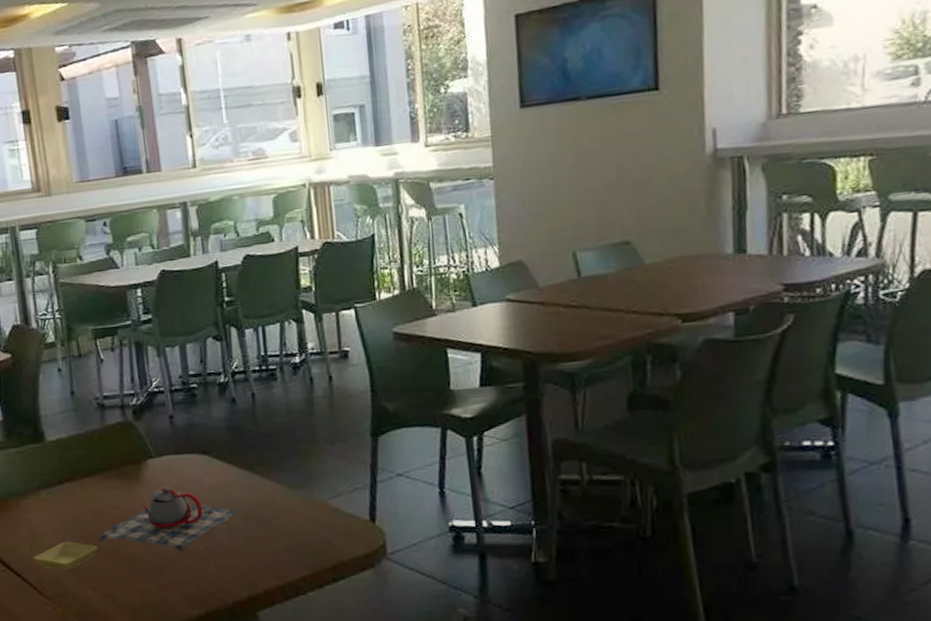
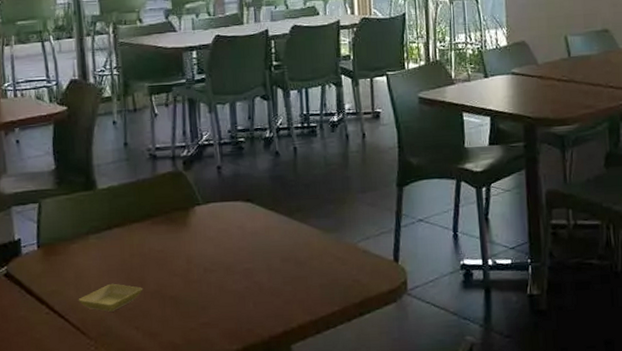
teapot: present [100,486,239,552] -> none [145,231,278,291]

